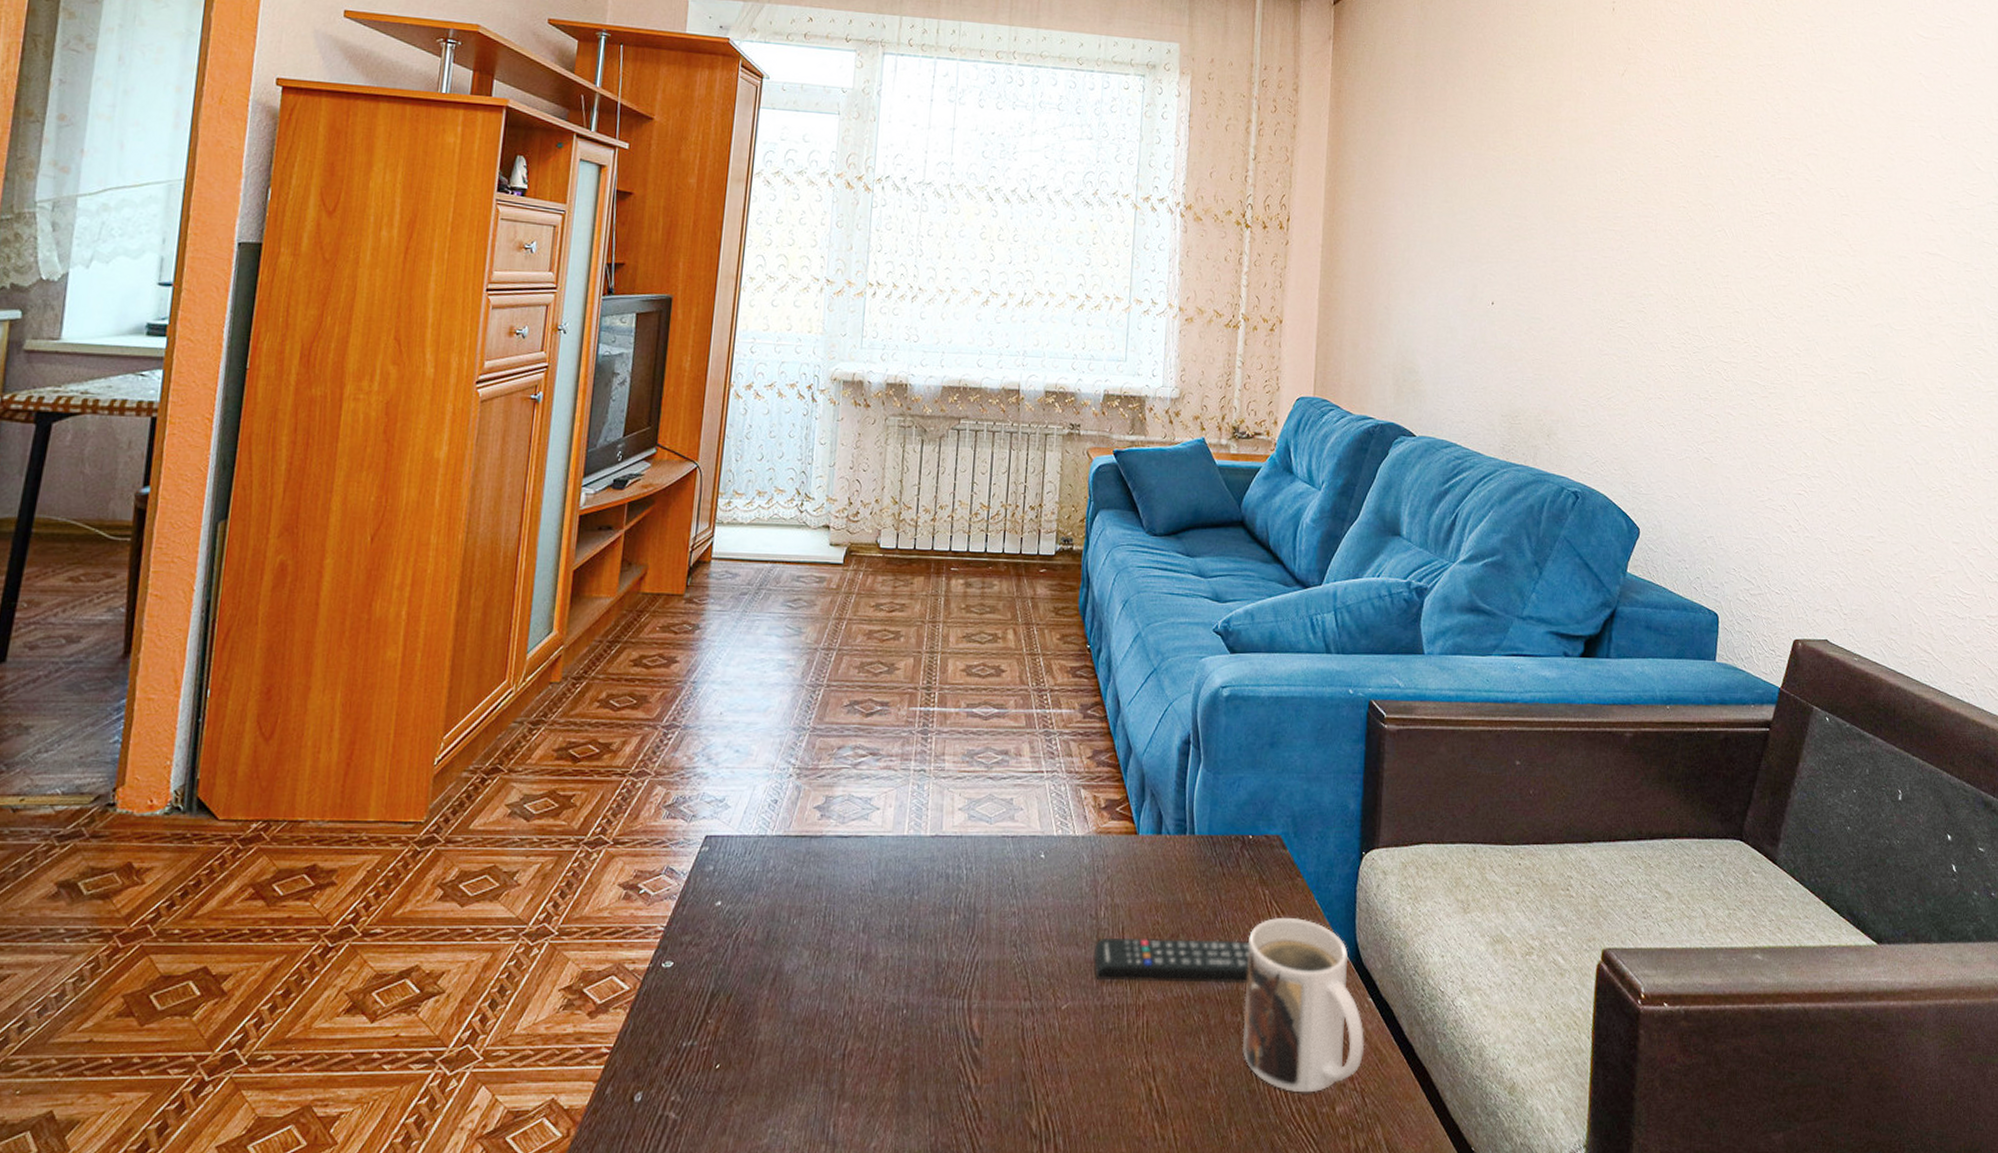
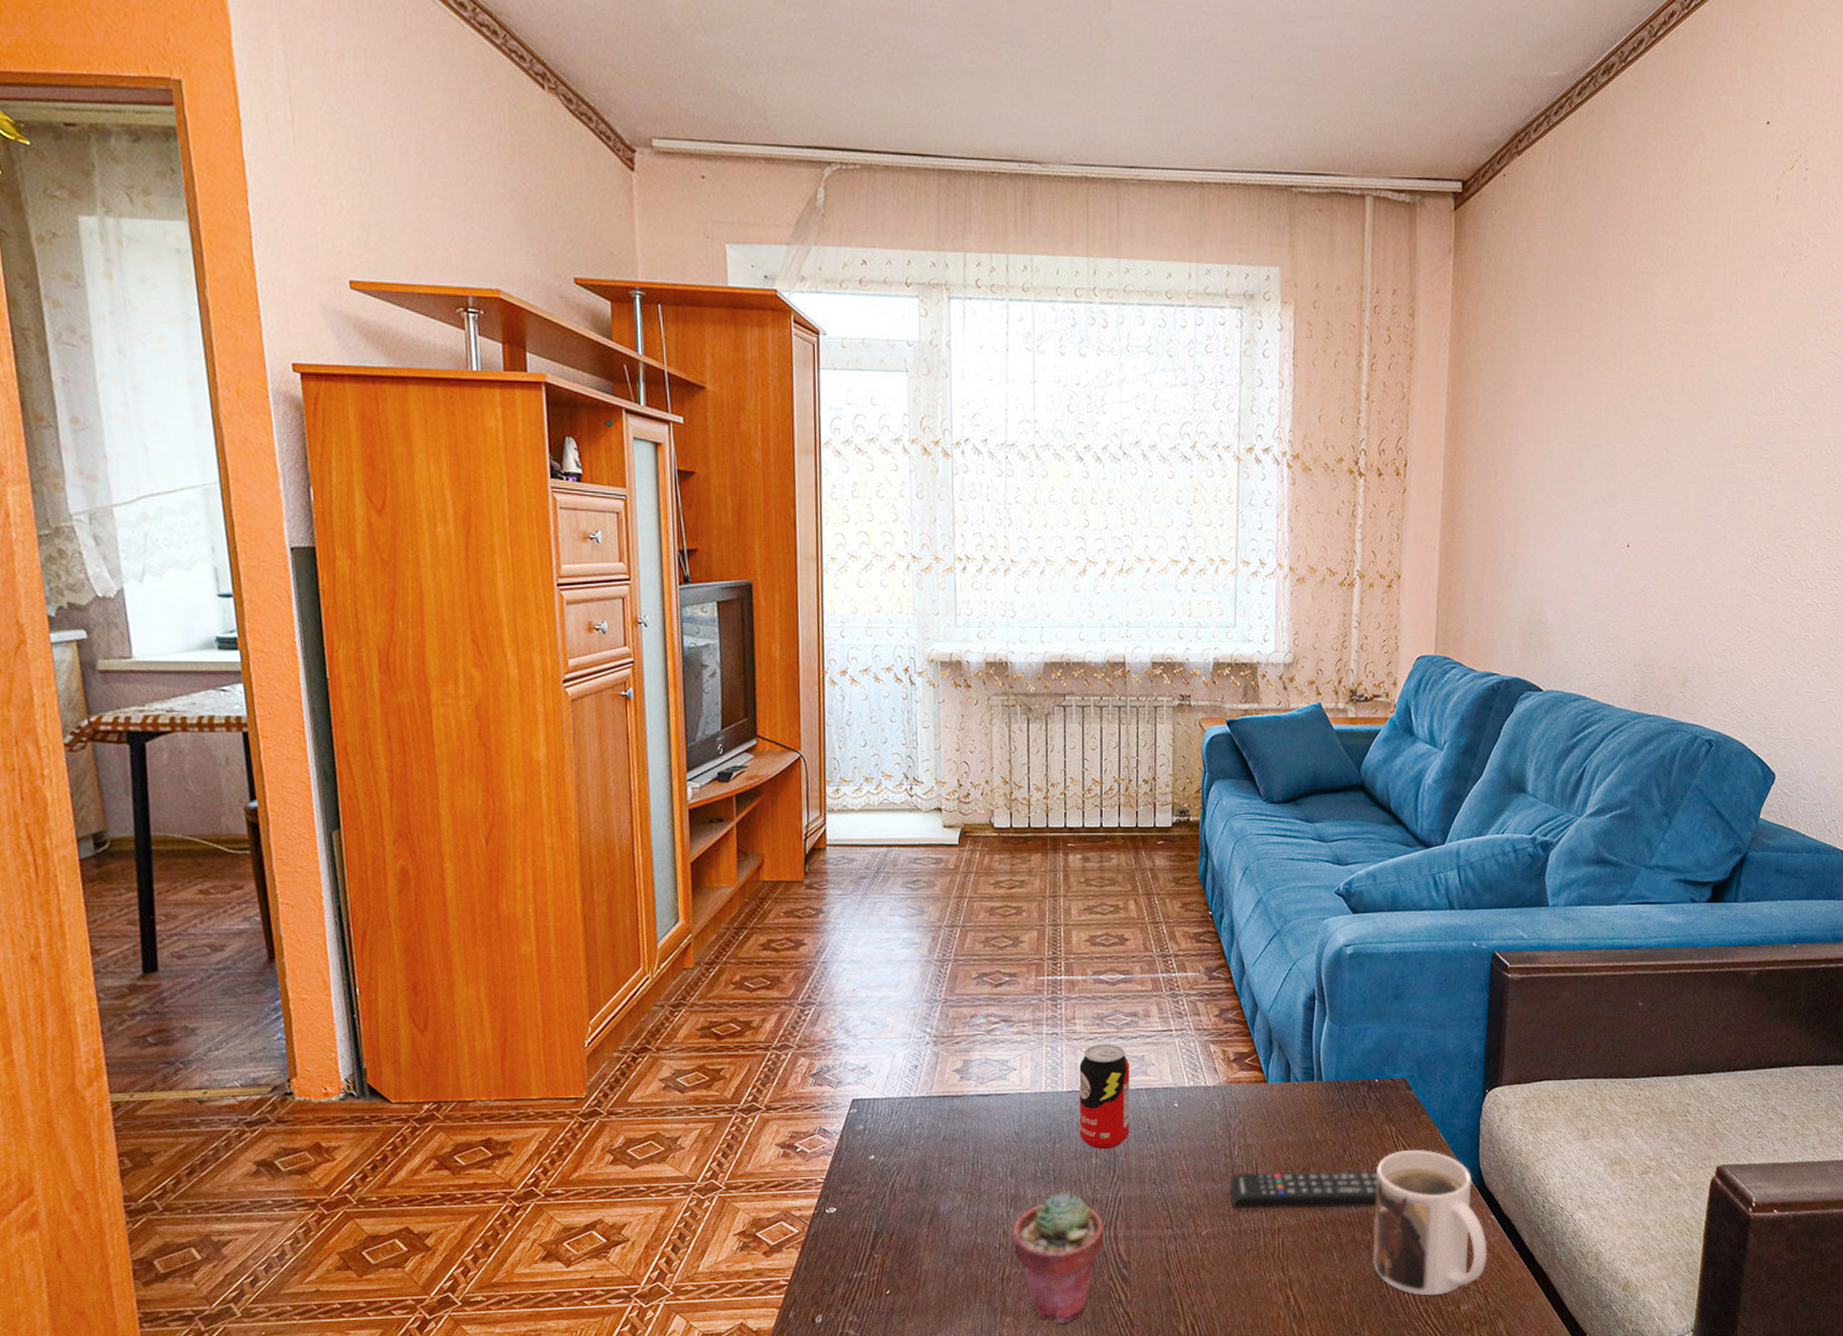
potted succulent: none [857,951,957,1112] -> present [1012,1191,1103,1323]
beverage can: none [939,784,998,905] -> present [1079,1044,1130,1150]

